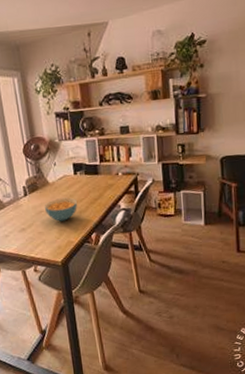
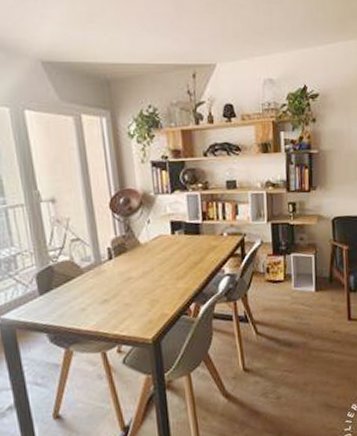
cereal bowl: present [45,197,77,221] -> none [134,261,174,290]

